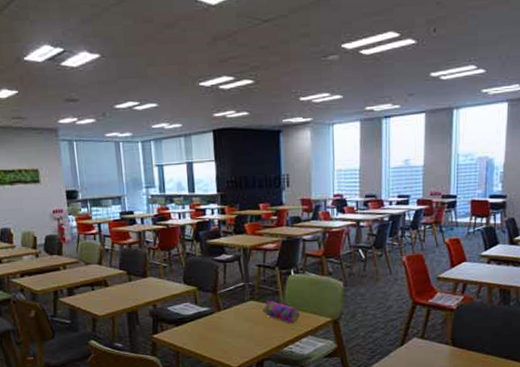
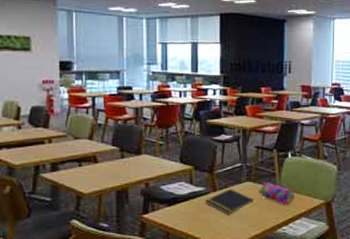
notepad: none [211,308,258,334] -> present [205,188,254,215]

